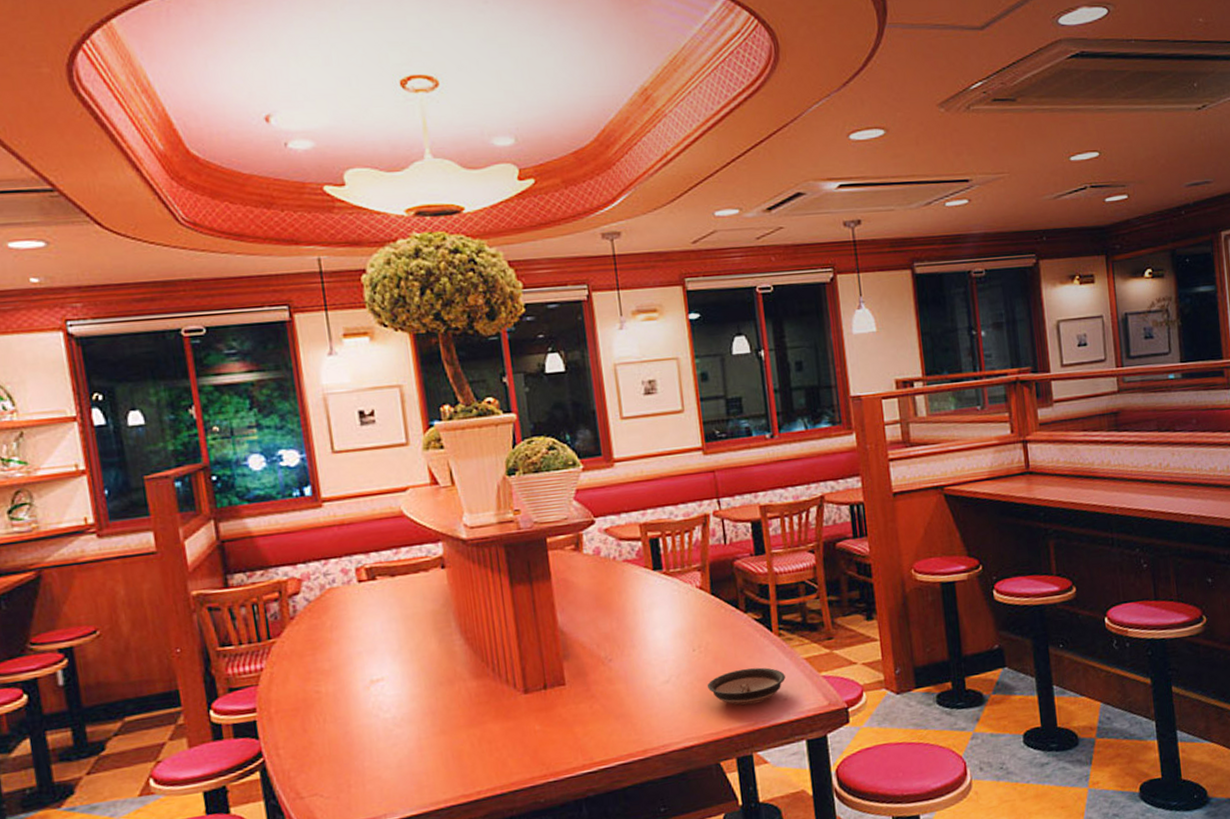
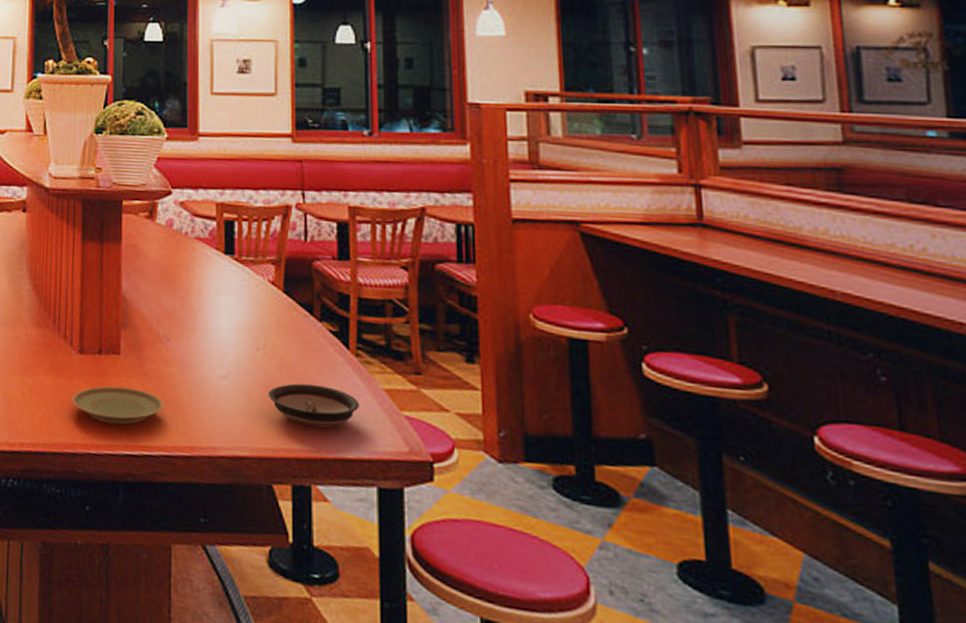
plate: none [523,712,614,751] -> present [72,386,163,425]

